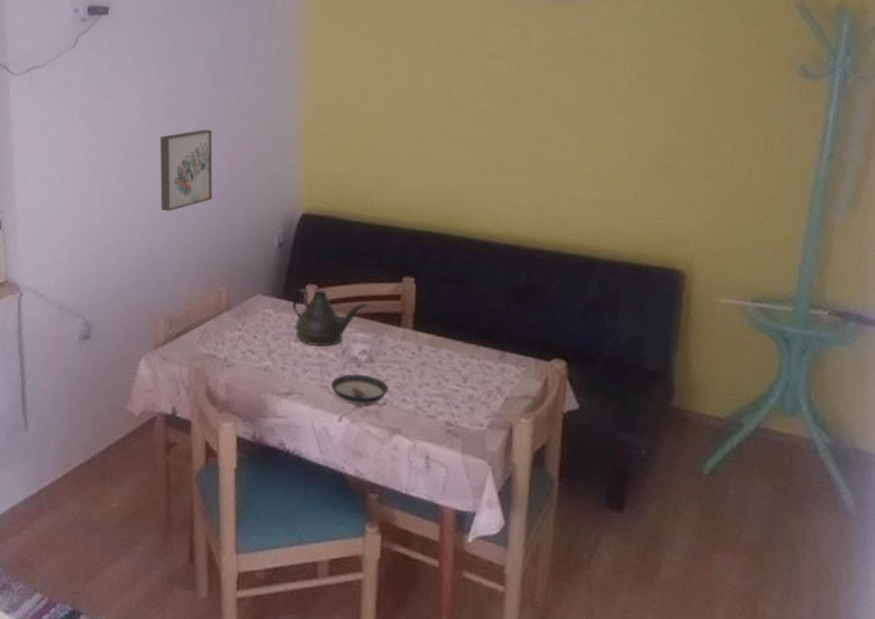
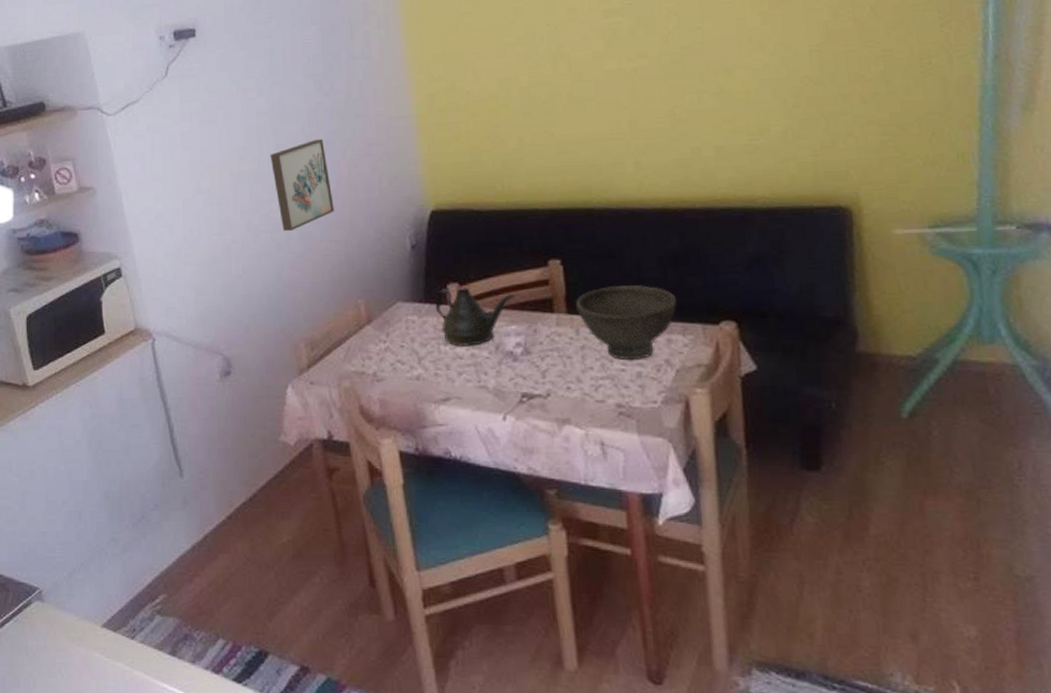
saucer: present [330,373,389,406] -> none [488,368,551,400]
bowl: none [421,310,516,383] -> present [575,285,677,361]

